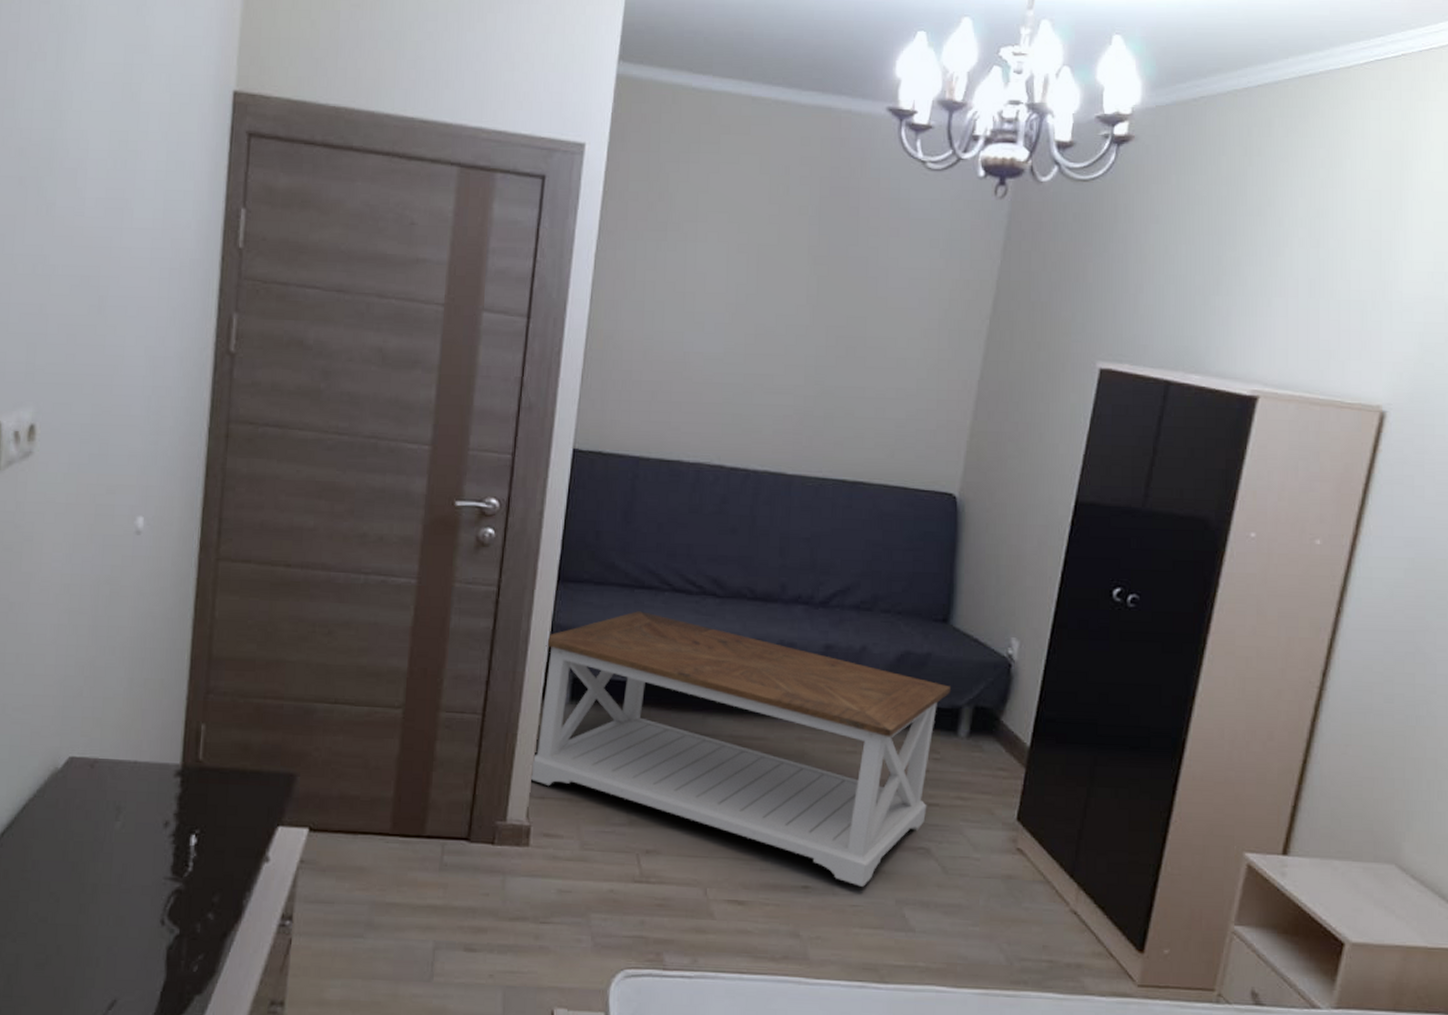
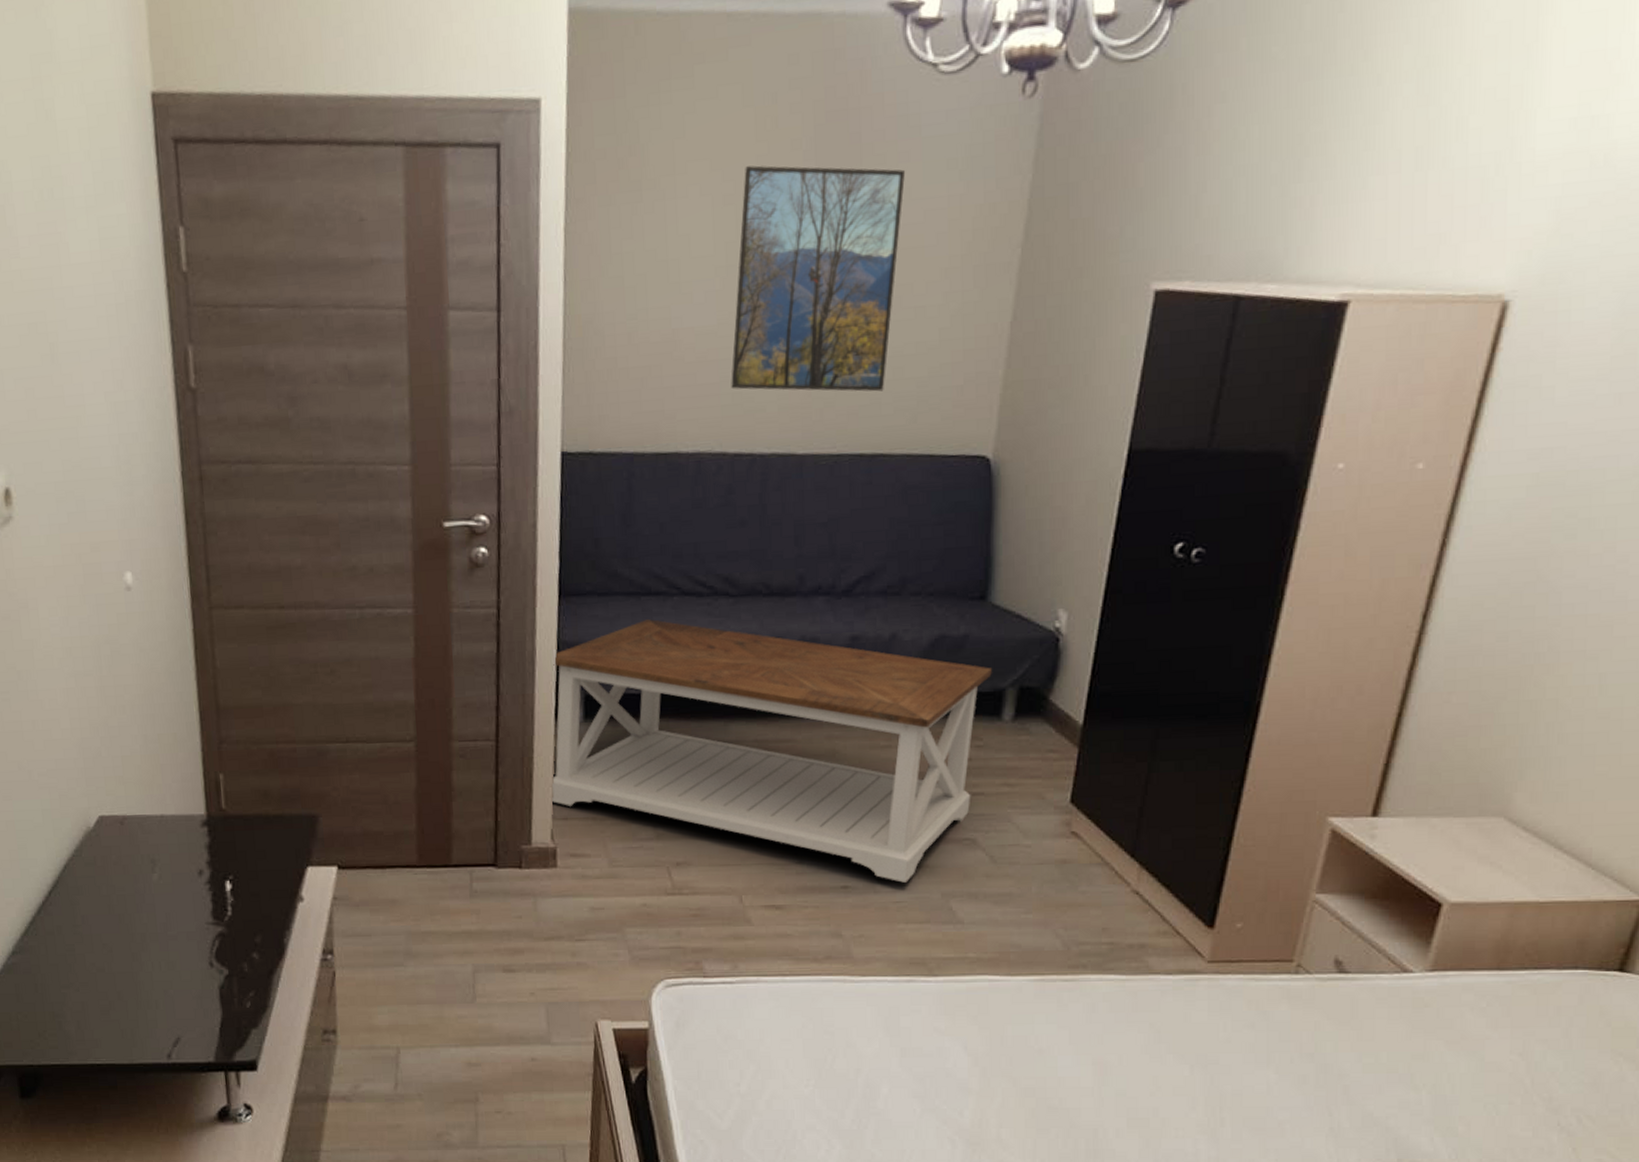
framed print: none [732,223,894,427] -> present [731,165,905,392]

